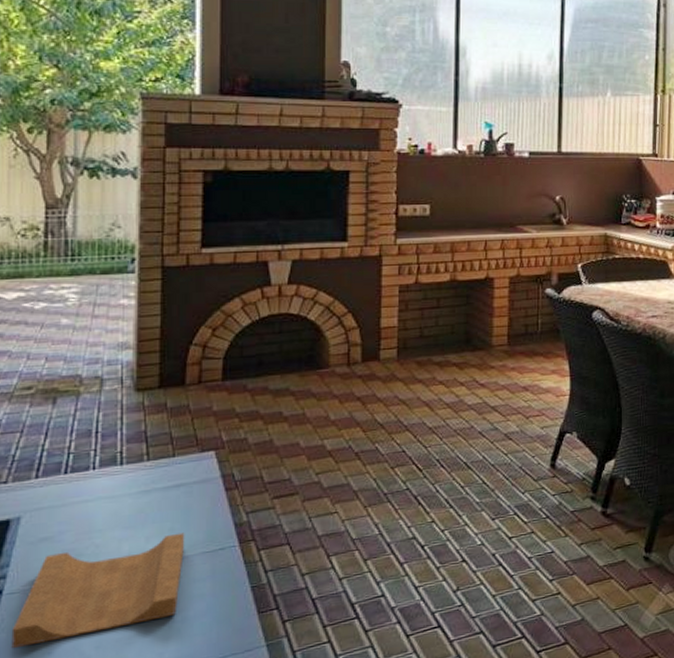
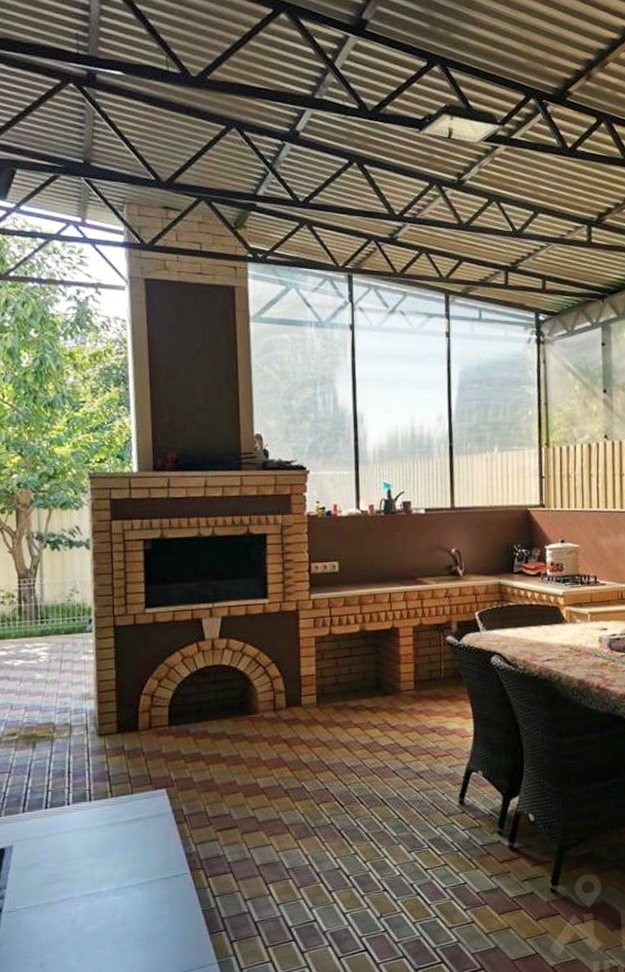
cutting board: present [11,532,185,649] -> none [11,861,146,960]

